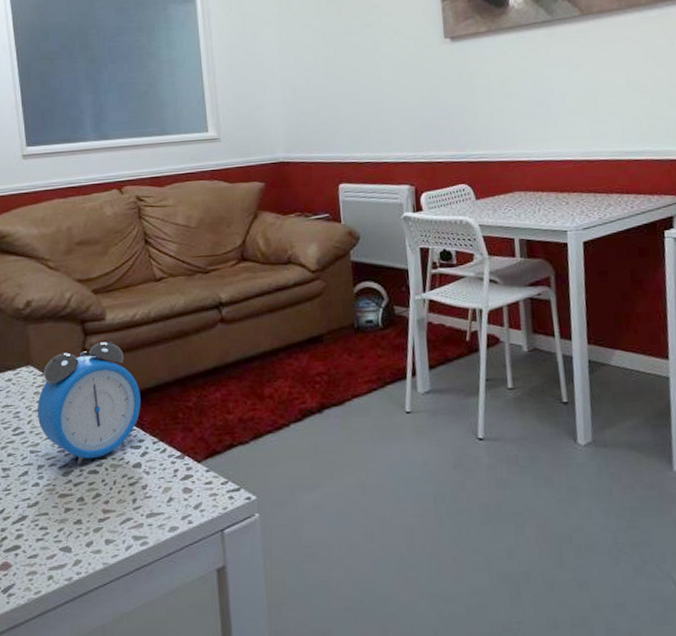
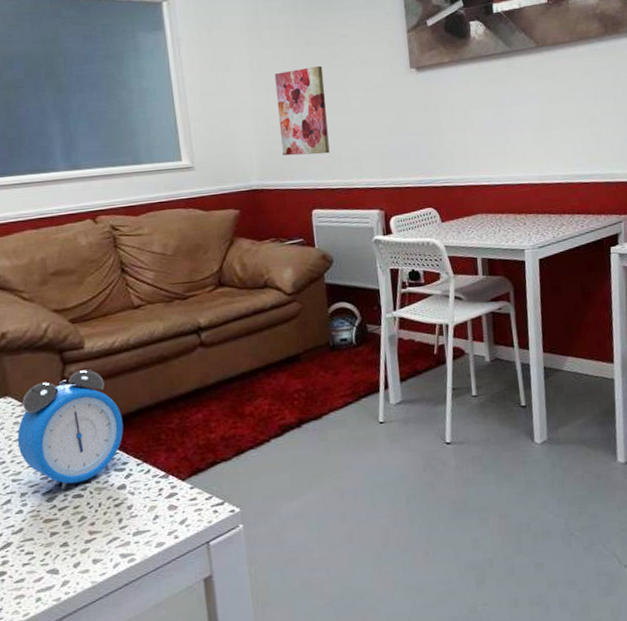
wall art: none [303,36,359,128] -> present [274,65,330,156]

